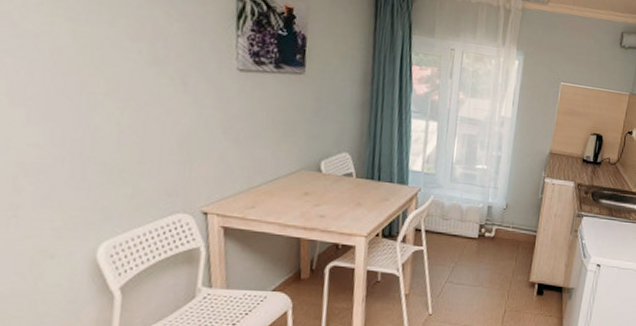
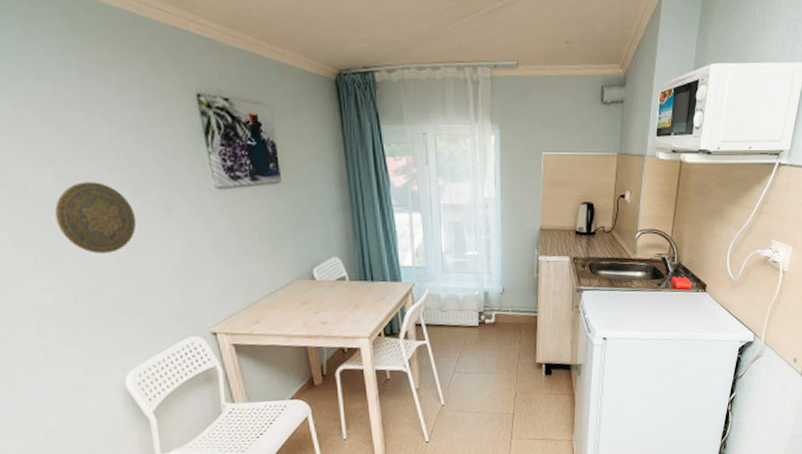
decorative plate: none [61,44,148,118] -> present [54,182,137,253]

